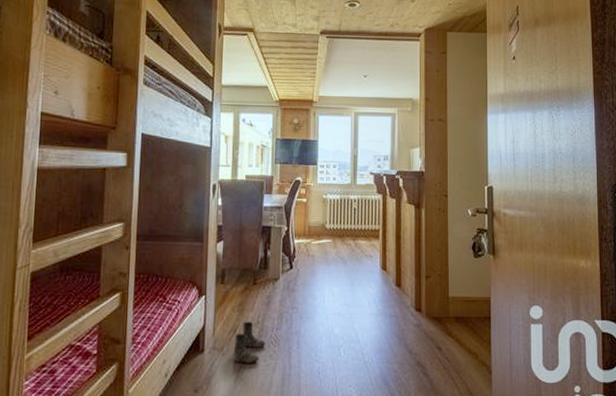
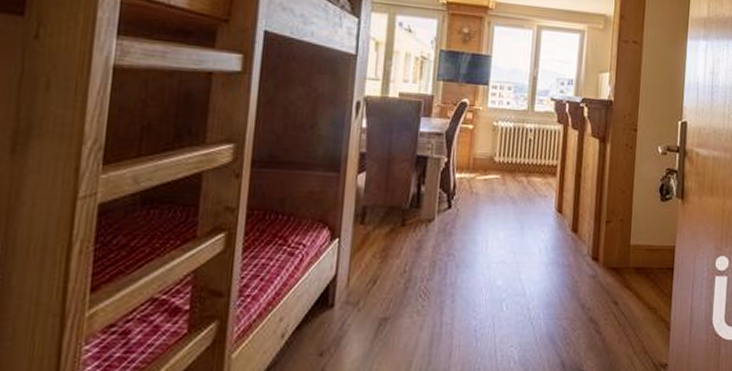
boots: present [233,321,266,363] -> none [370,270,413,321]

